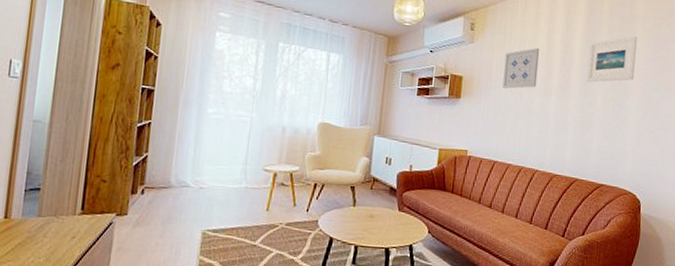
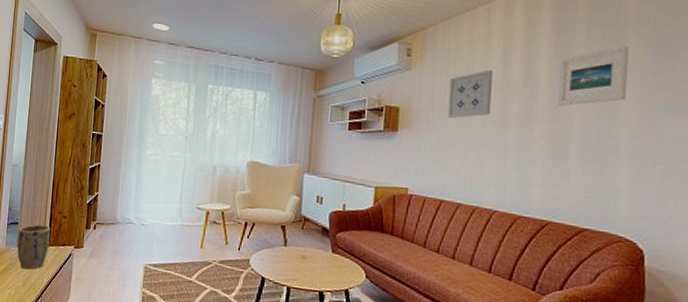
plant pot: none [38,190,84,243] -> present [17,224,50,270]

